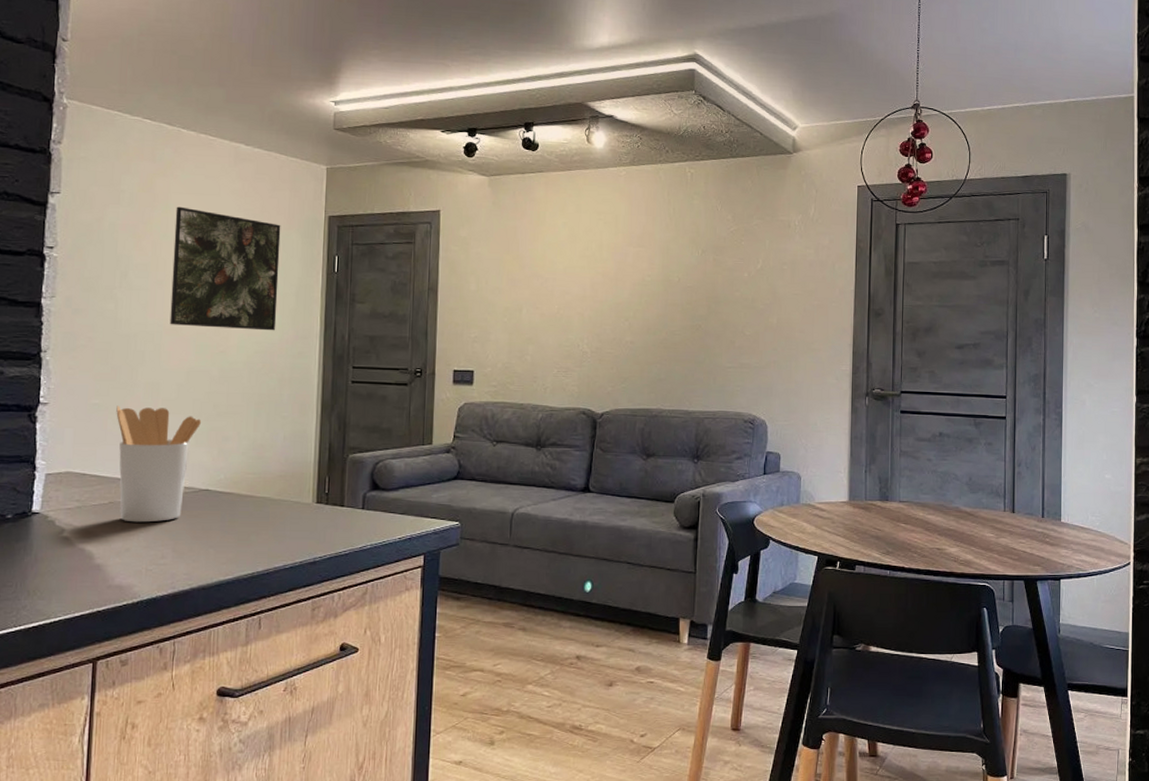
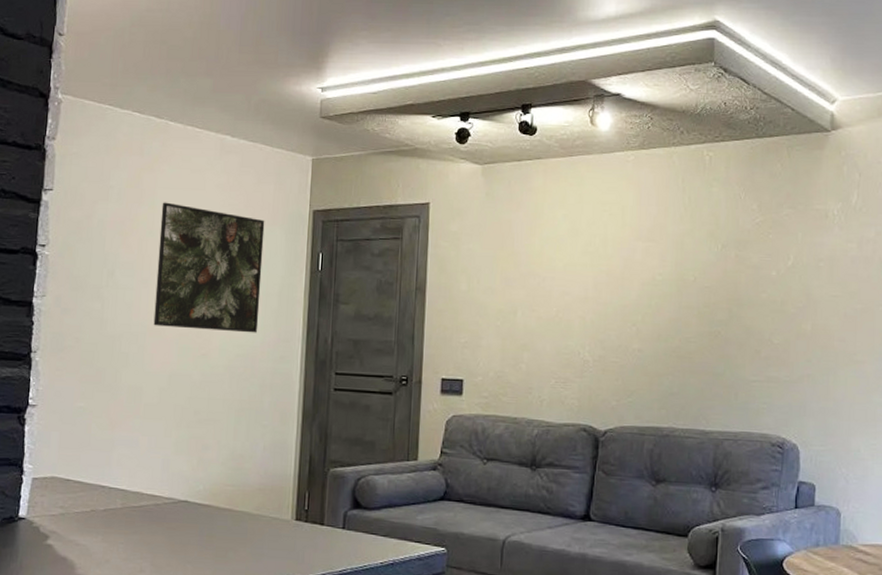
utensil holder: present [116,406,202,523] -> none [100,409,183,533]

